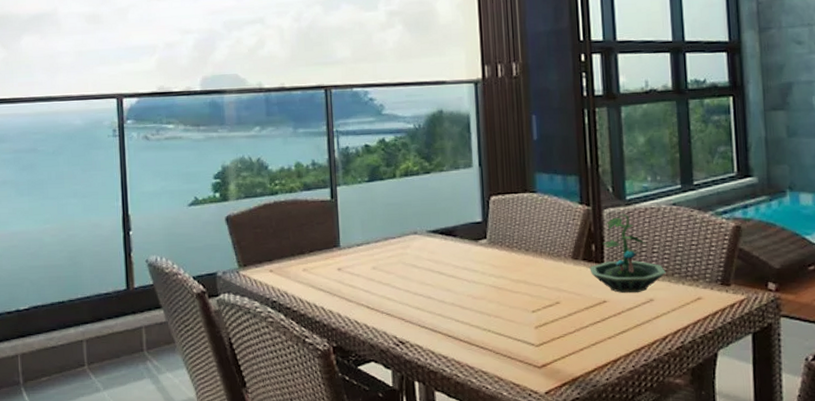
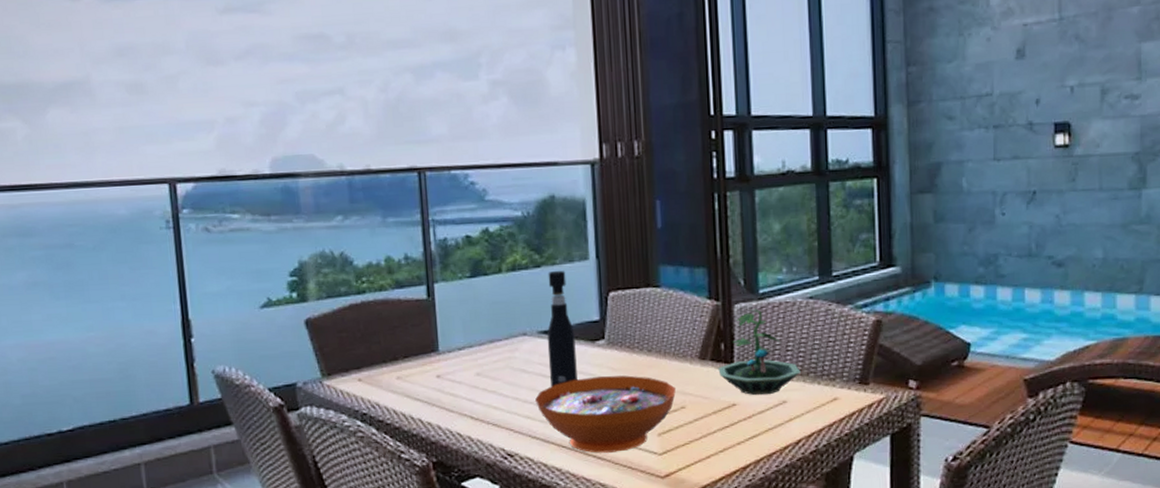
decorative bowl: none [424,272,551,343] -> present [535,375,676,453]
pepper grinder: none [435,177,462,281] -> present [547,271,578,387]

